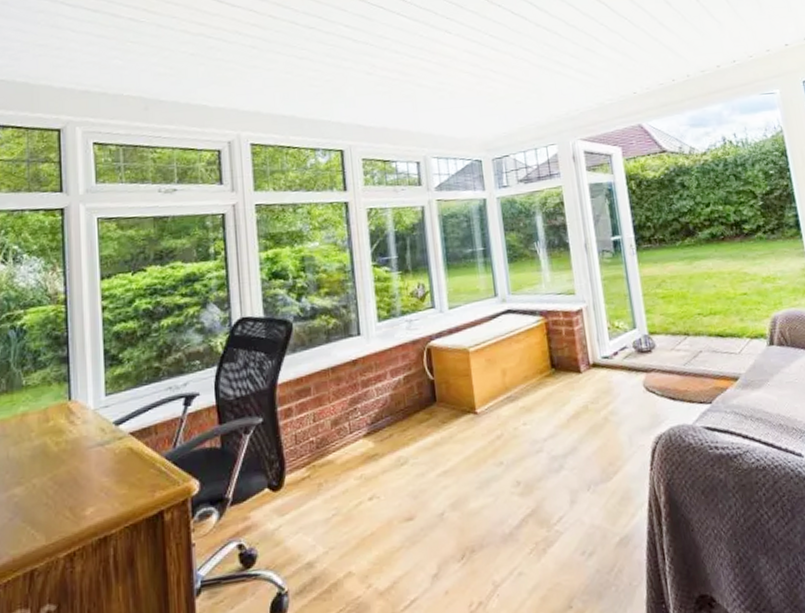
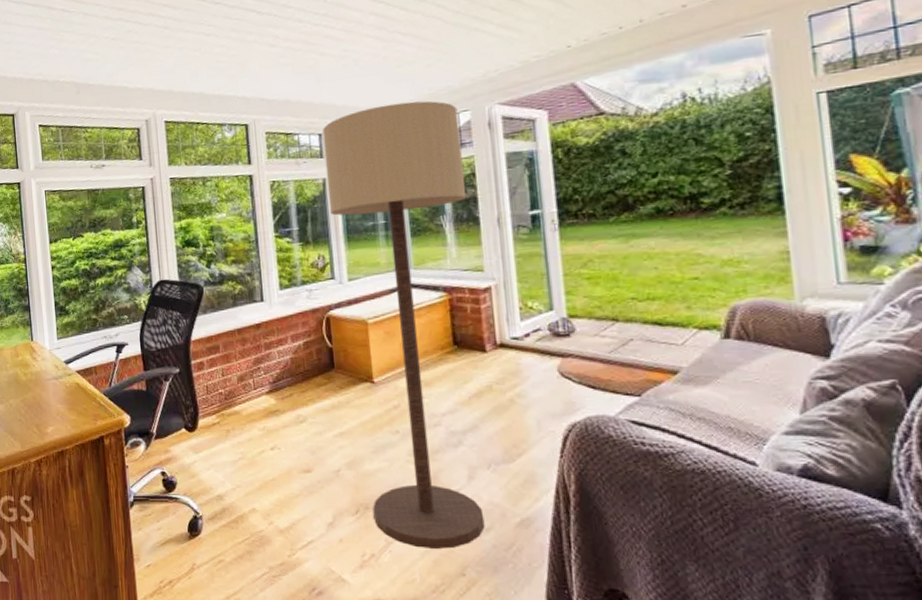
floor lamp: none [420,134,588,586] -> present [322,101,485,549]

